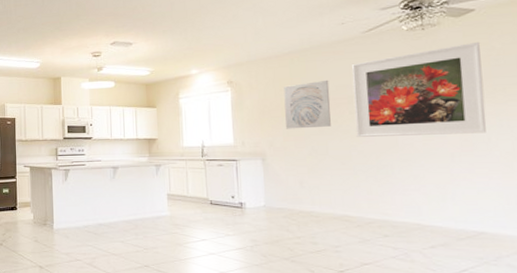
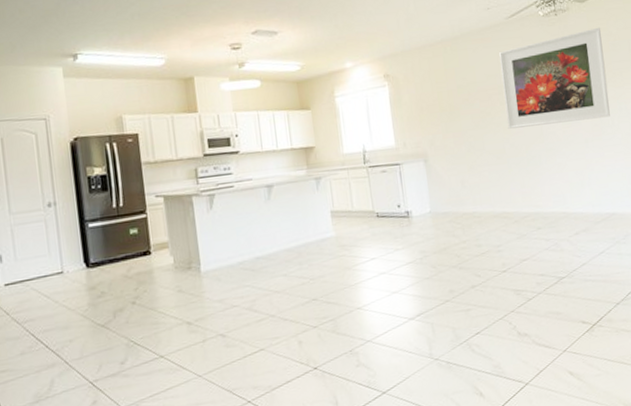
wall art: present [284,79,331,129] -> none [439,69,485,126]

